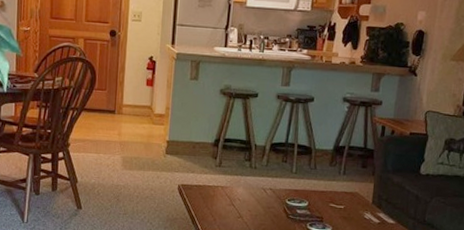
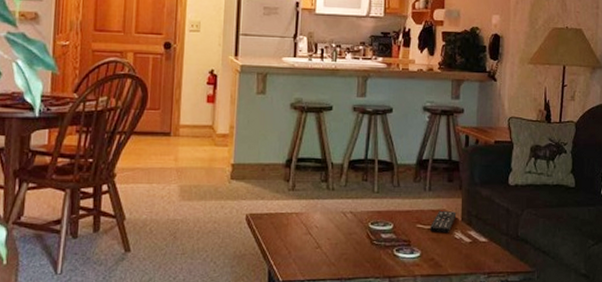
remote control: none [342,192,368,214] -> present [430,210,457,234]

